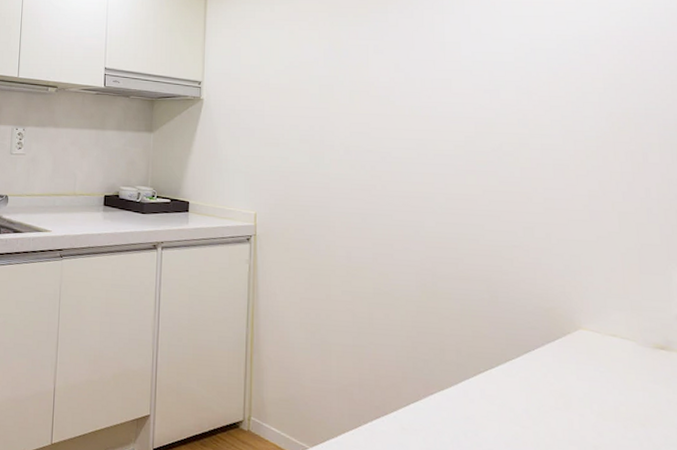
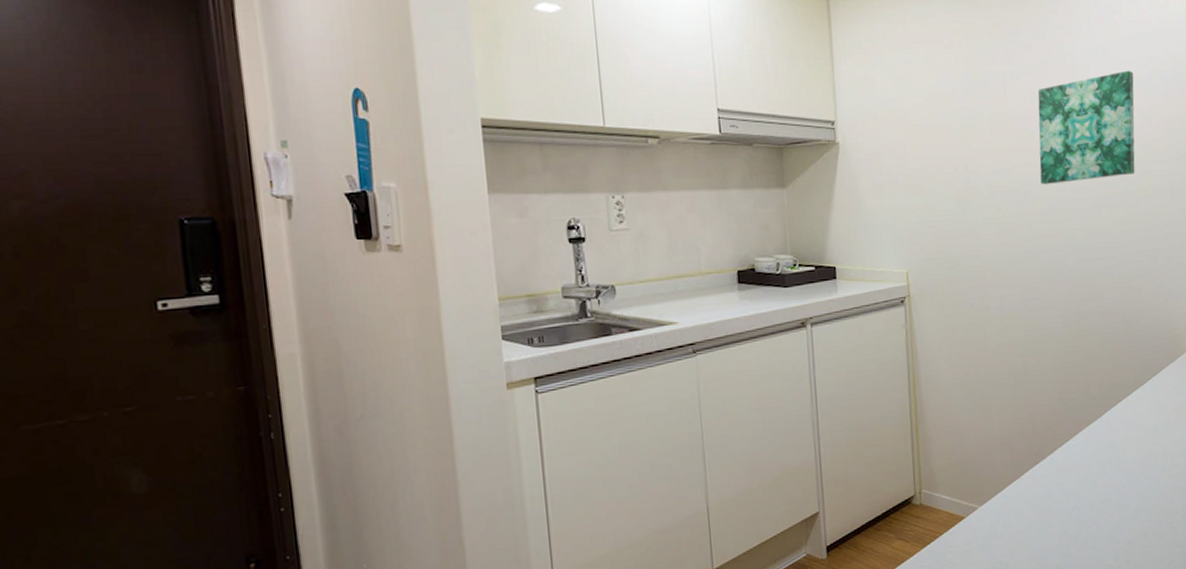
wall art: none [400,47,513,149] -> present [1037,70,1135,185]

